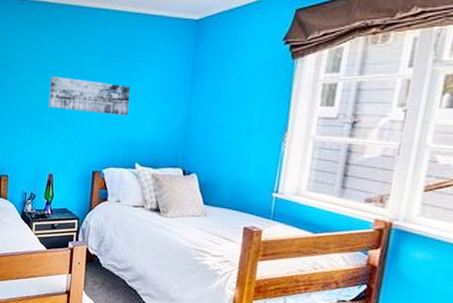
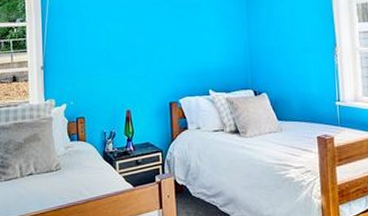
wall art: present [49,76,130,116] -> none [116,17,195,48]

